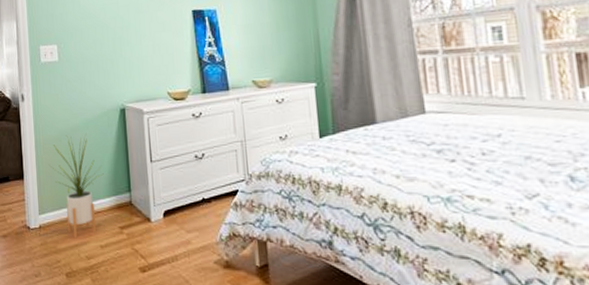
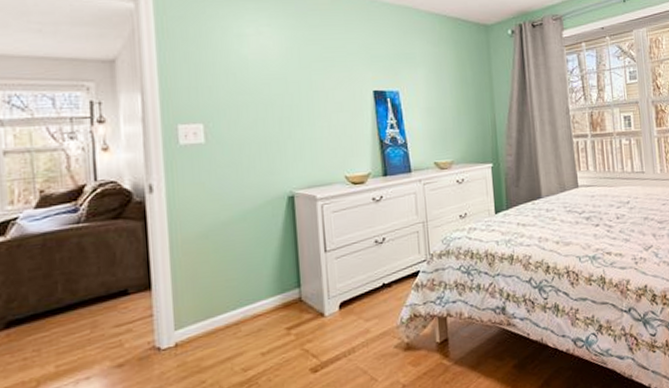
house plant: present [49,133,104,239] -> none [191,226,267,351]

